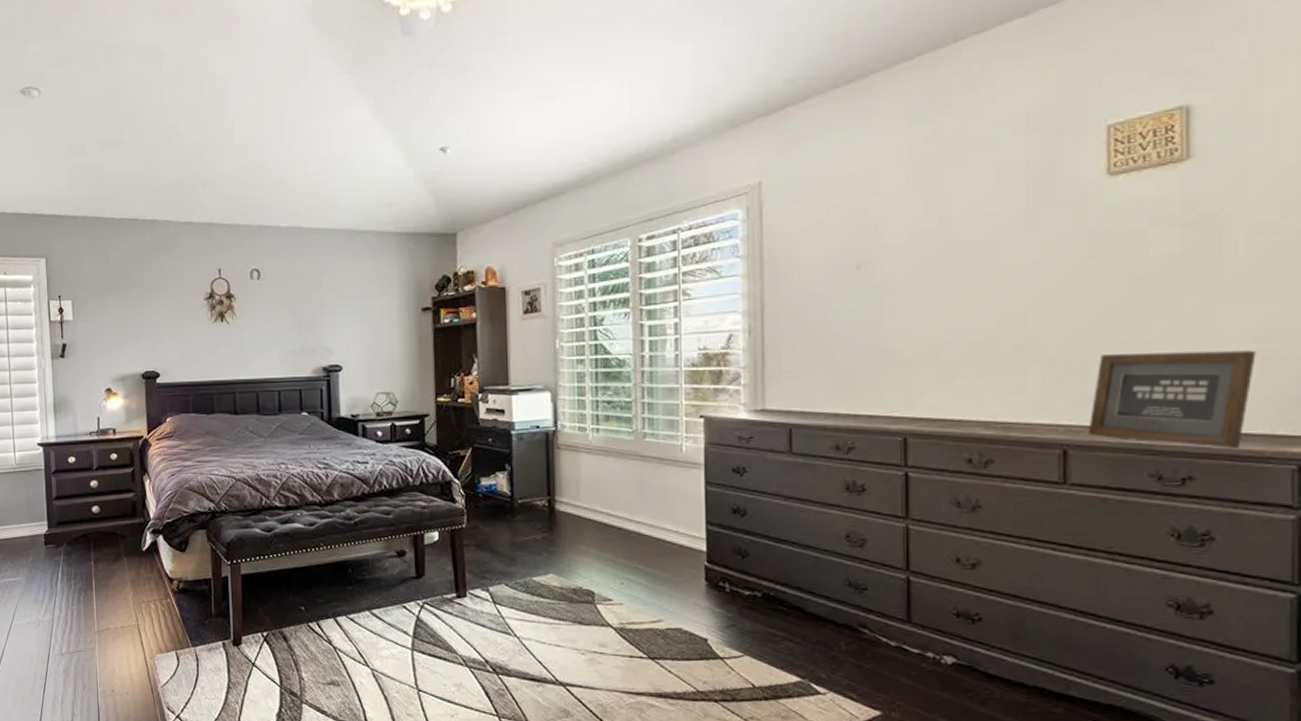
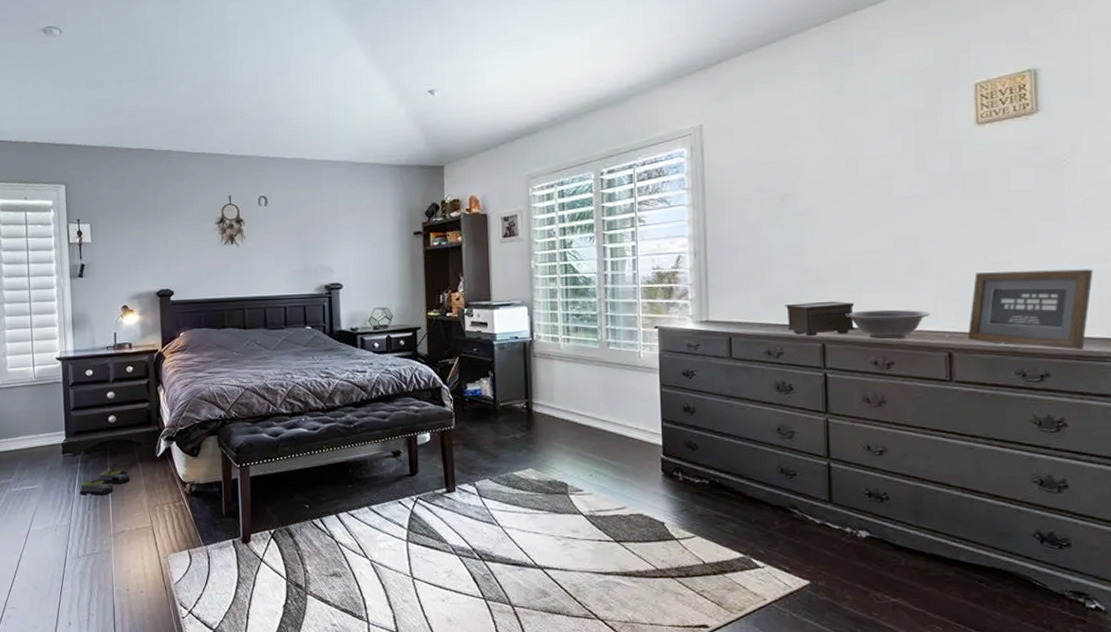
slippers: none [62,564,114,590] -> present [79,470,130,495]
jewelry box: none [858,387,945,429] -> present [785,301,855,337]
decorative bowl: none [933,398,1041,434] -> present [845,309,930,340]

